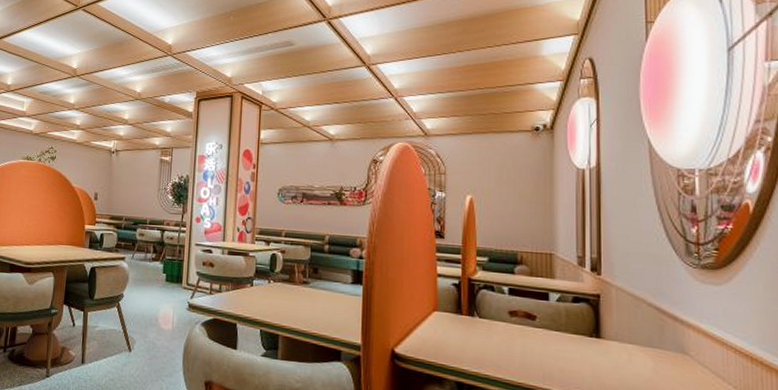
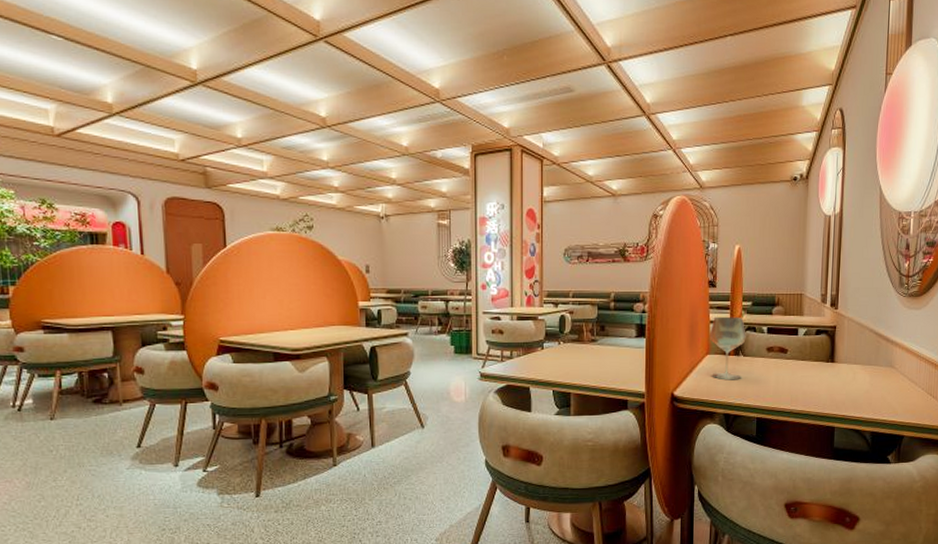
wine glass: none [436,270,482,345] -> present [709,316,746,381]

